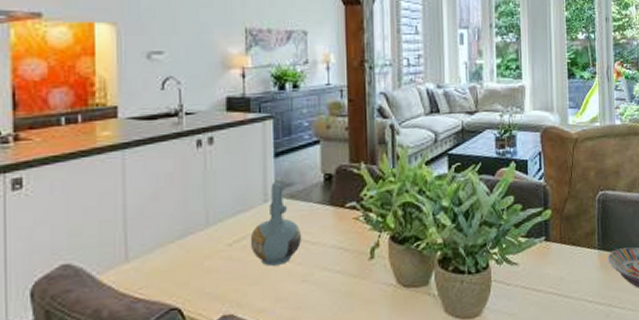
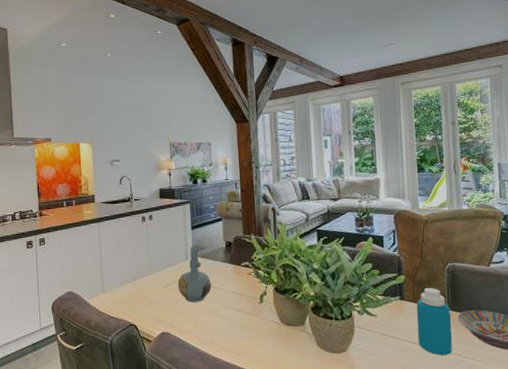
bottle: none [563,223,602,308] -> present [416,288,452,355]

